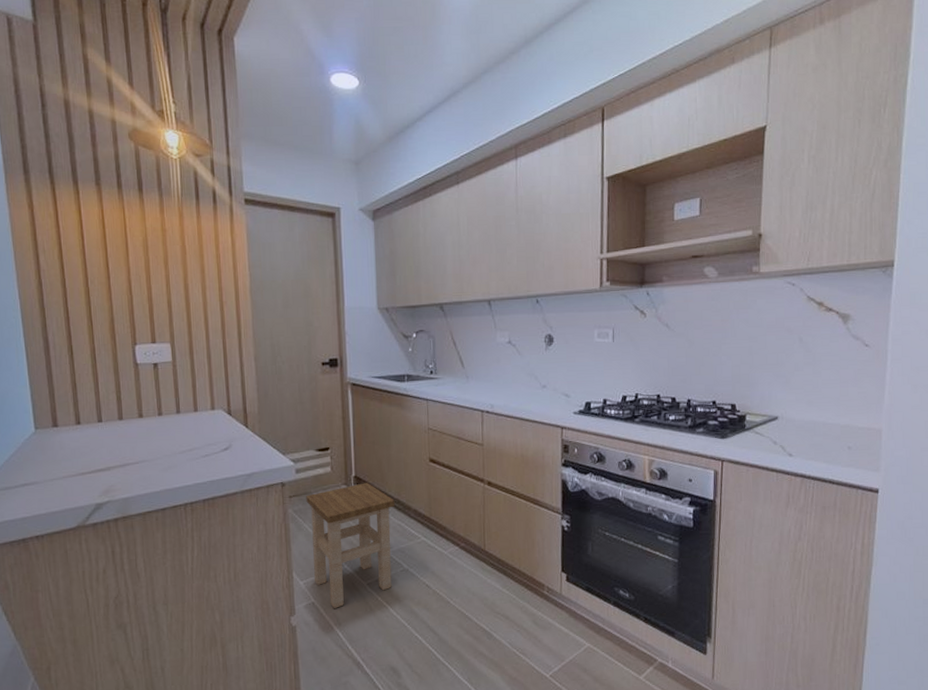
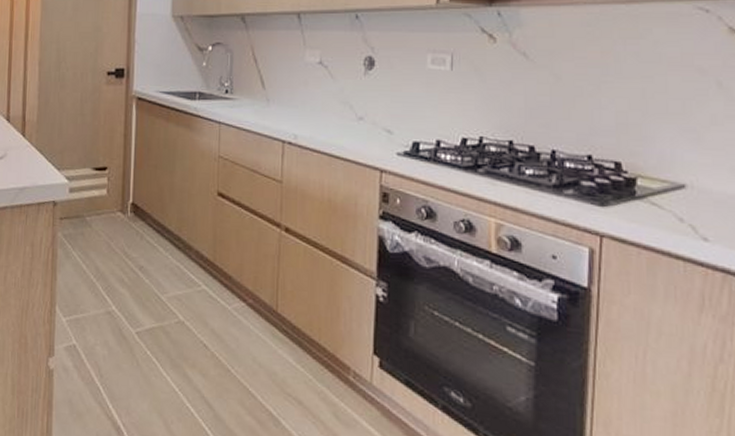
stool: present [306,483,395,608] -> none [77,212,175,356]

